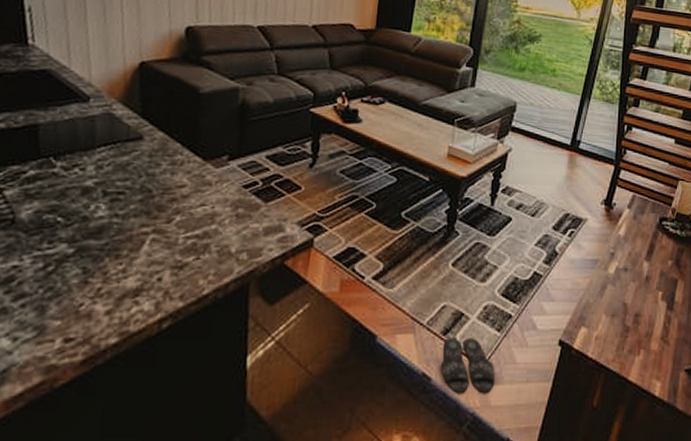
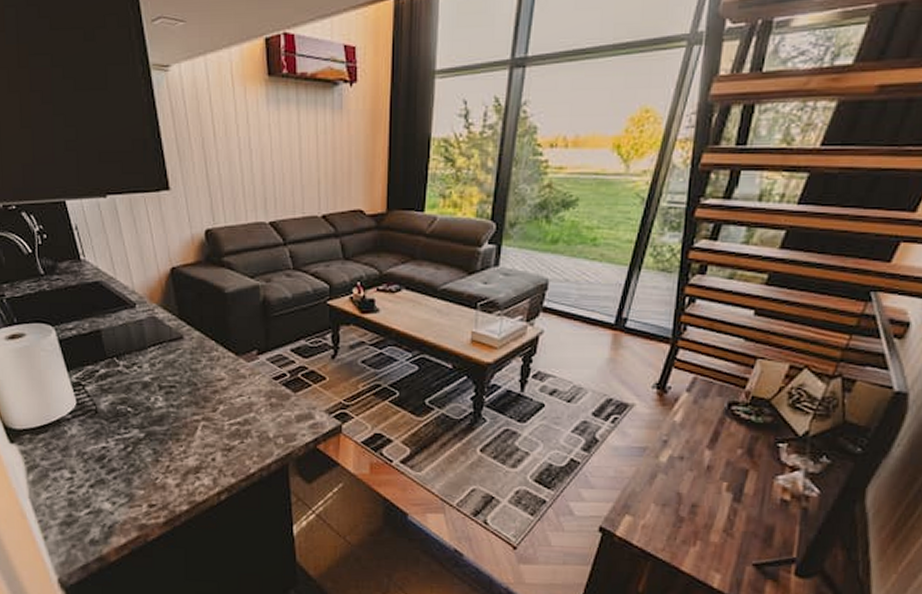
slippers: present [440,338,496,394] -> none [471,519,530,572]

